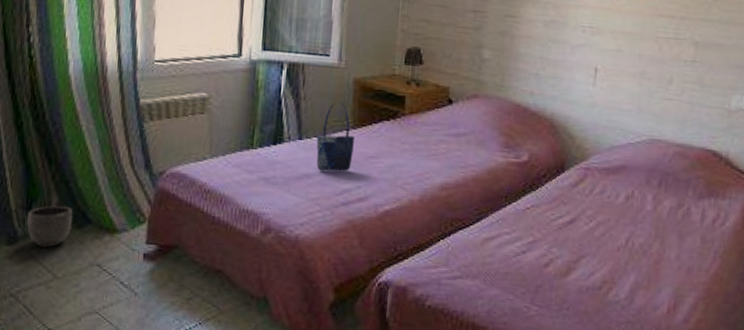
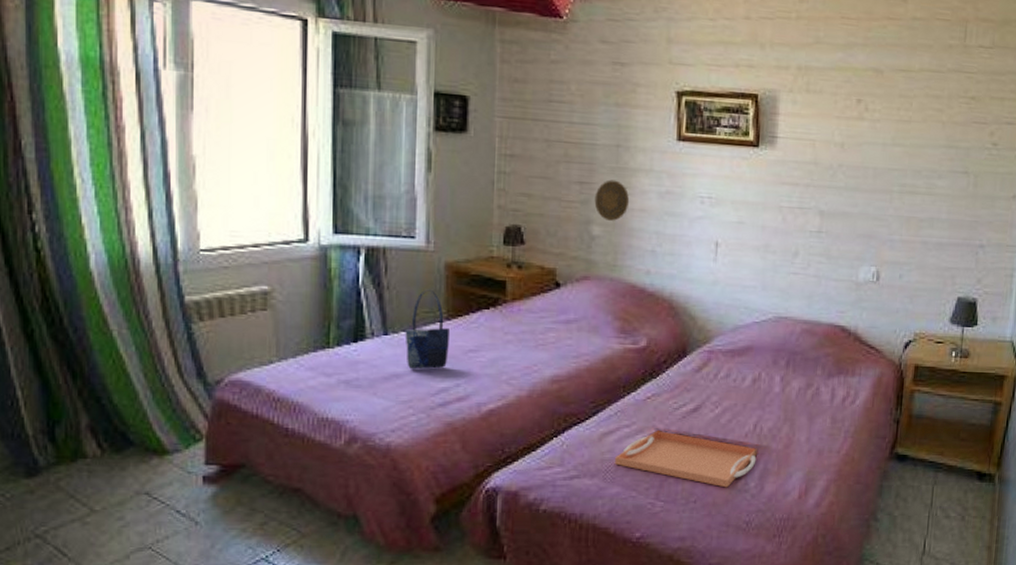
planter: present [26,205,72,248] -> none [49,426,108,477]
decorative plate: none [486,9,518,46] -> present [594,179,630,221]
serving tray: none [495,238,630,298] -> present [615,429,758,488]

